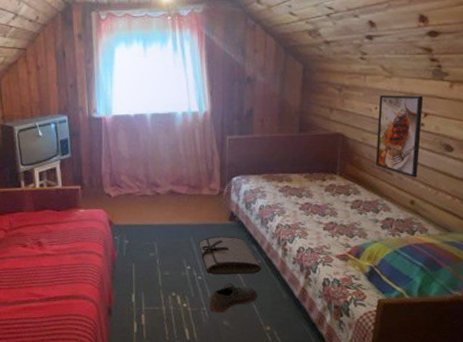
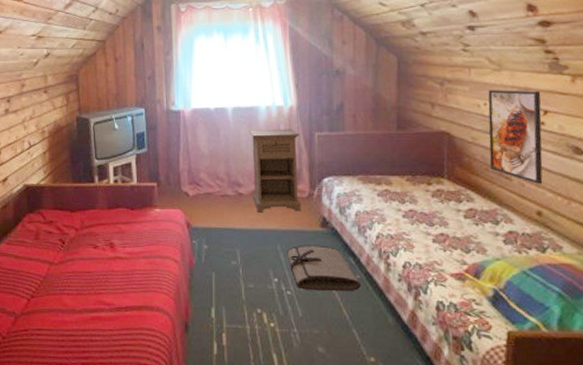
nightstand: none [167,133,213,209] -> present [249,129,301,212]
shoe: present [209,282,258,313] -> none [300,300,358,337]

